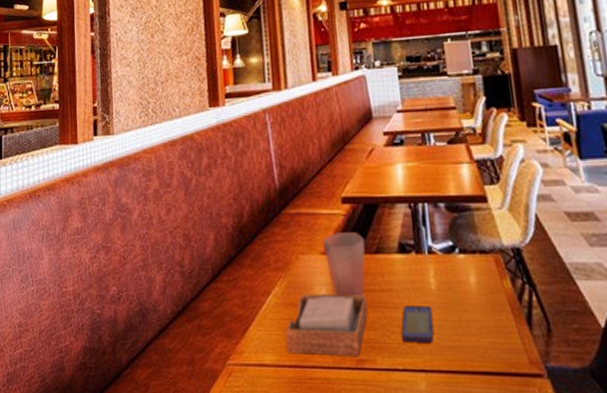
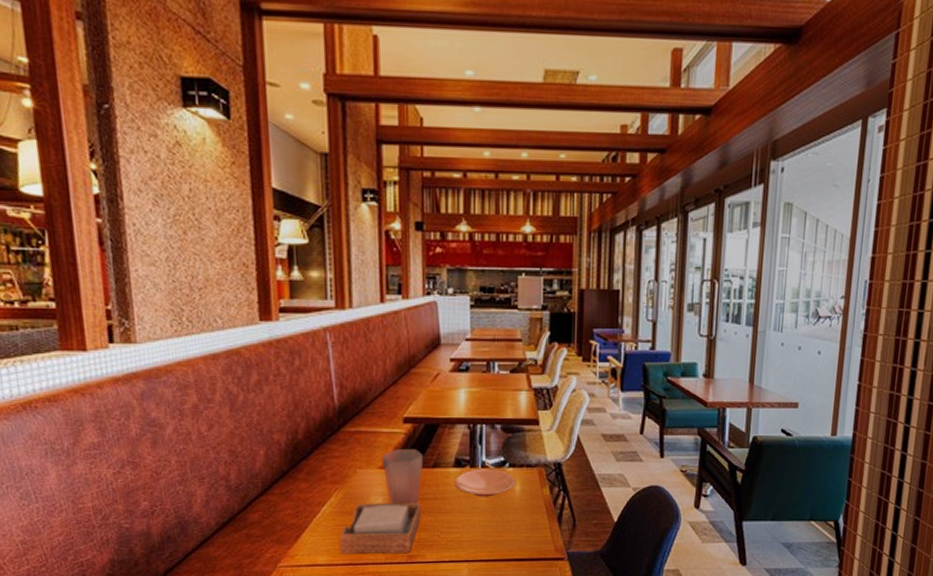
saucer: none [399,255,470,290] -> present [454,468,516,497]
mobile phone: present [401,306,435,343] -> none [450,510,480,540]

